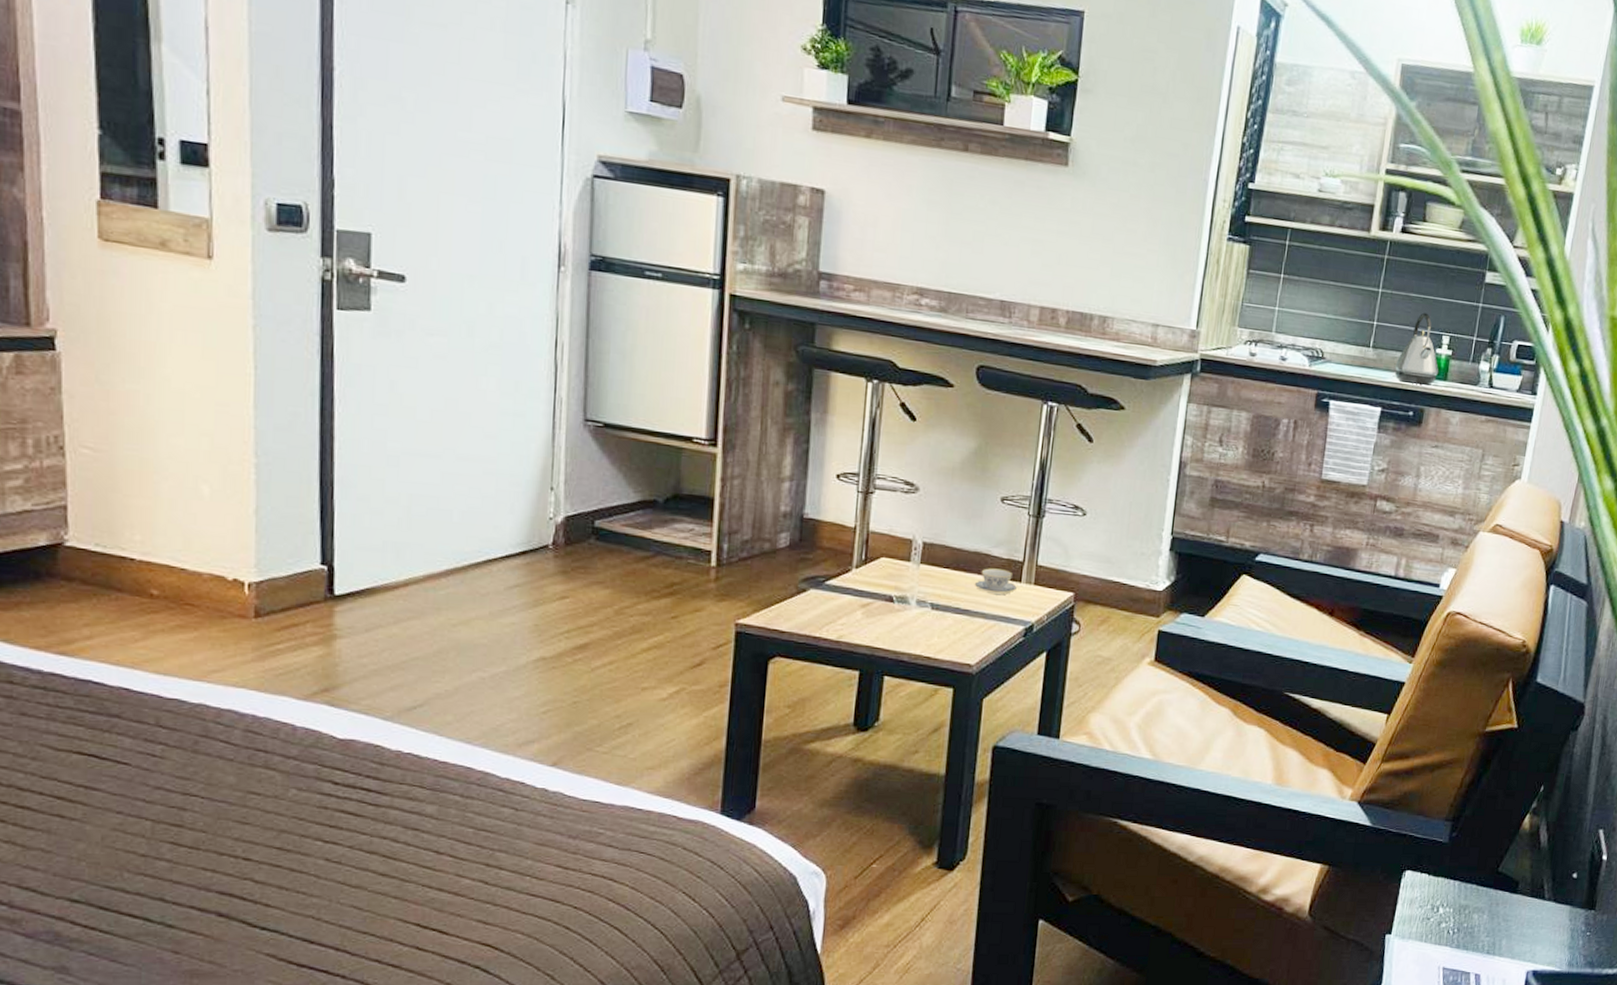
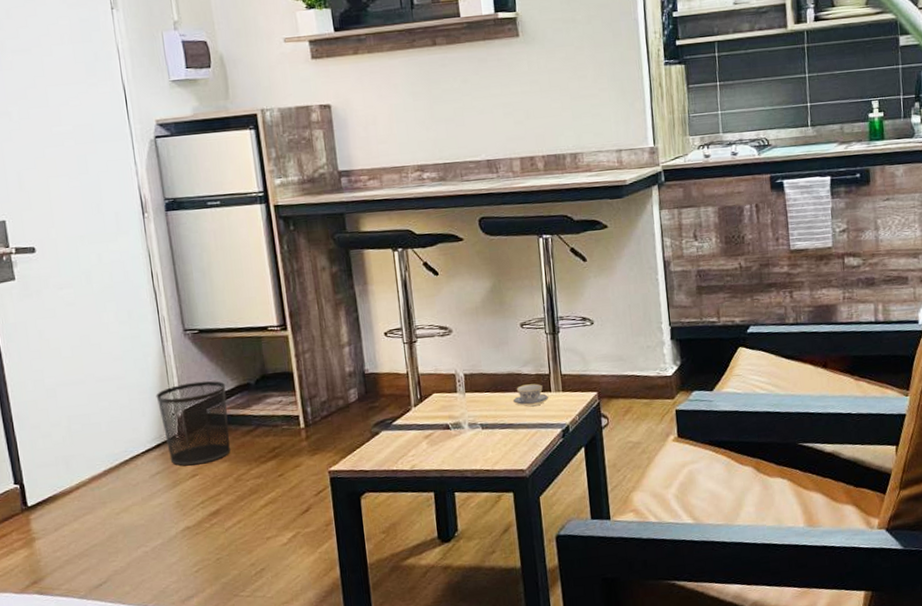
waste bin: none [532,484,626,586] -> present [155,380,230,466]
kettle: present [1395,312,1439,385] -> none [834,85,876,150]

